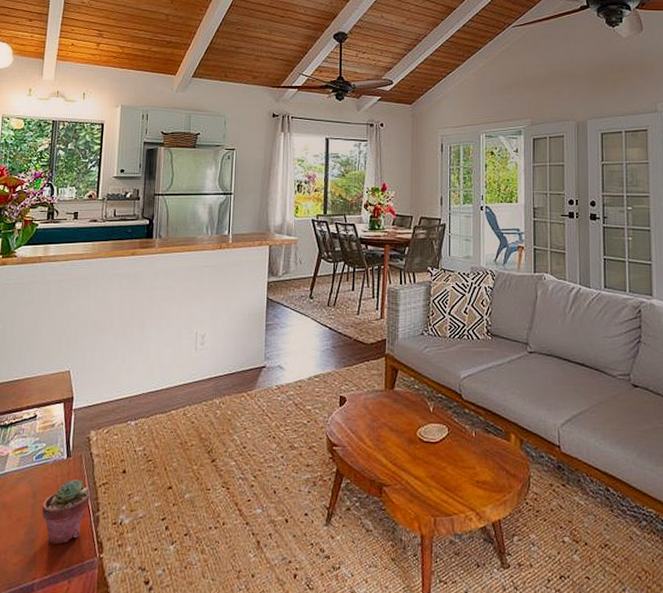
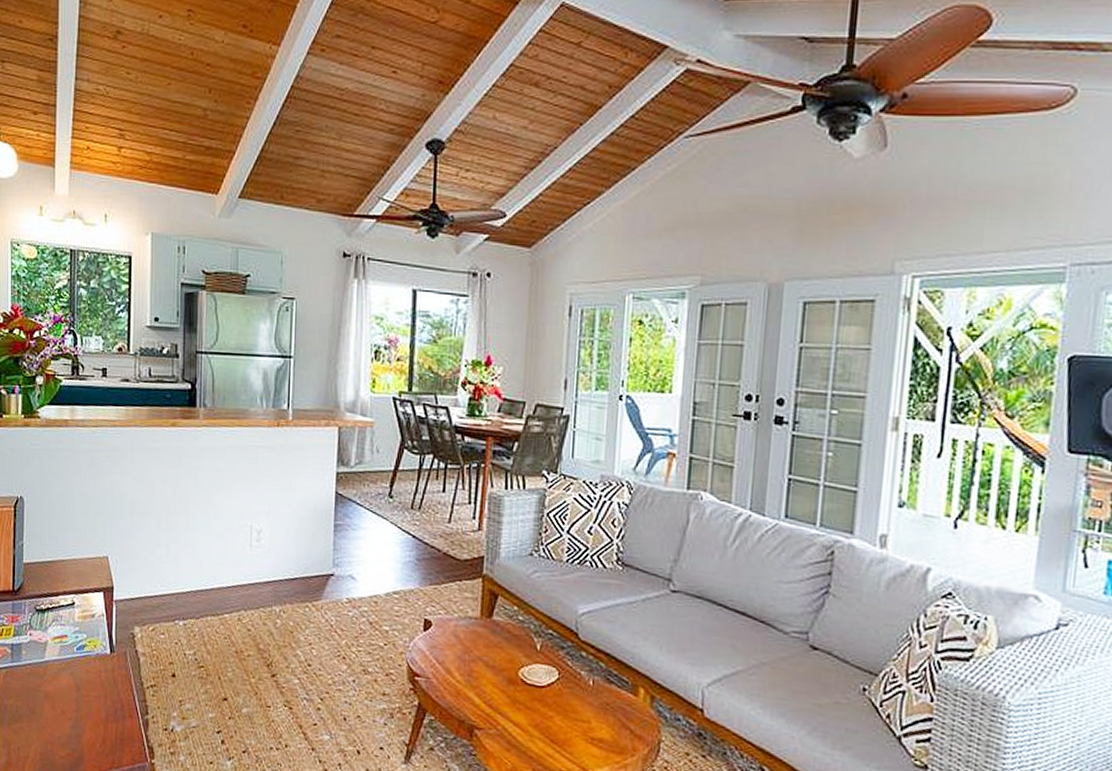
potted succulent: present [41,479,90,545] -> none [86,677,138,744]

